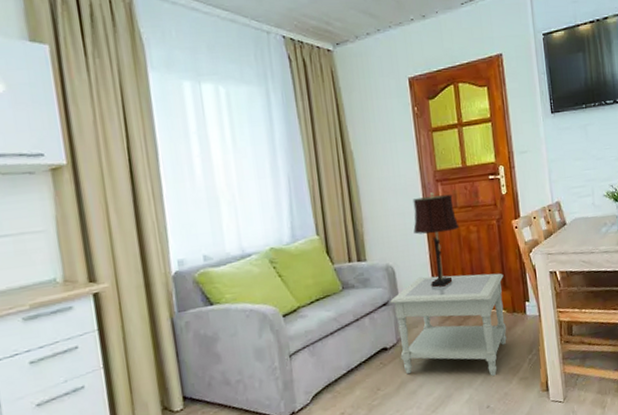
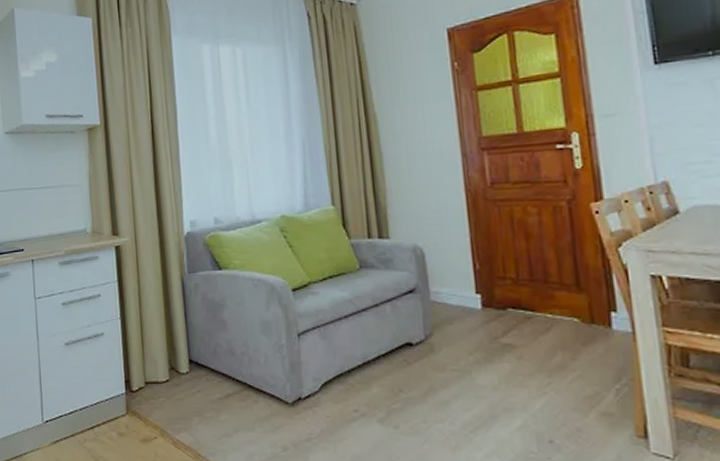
side table: present [390,273,507,377] -> none [417,263,581,403]
table lamp: present [413,192,460,288] -> none [449,163,513,279]

